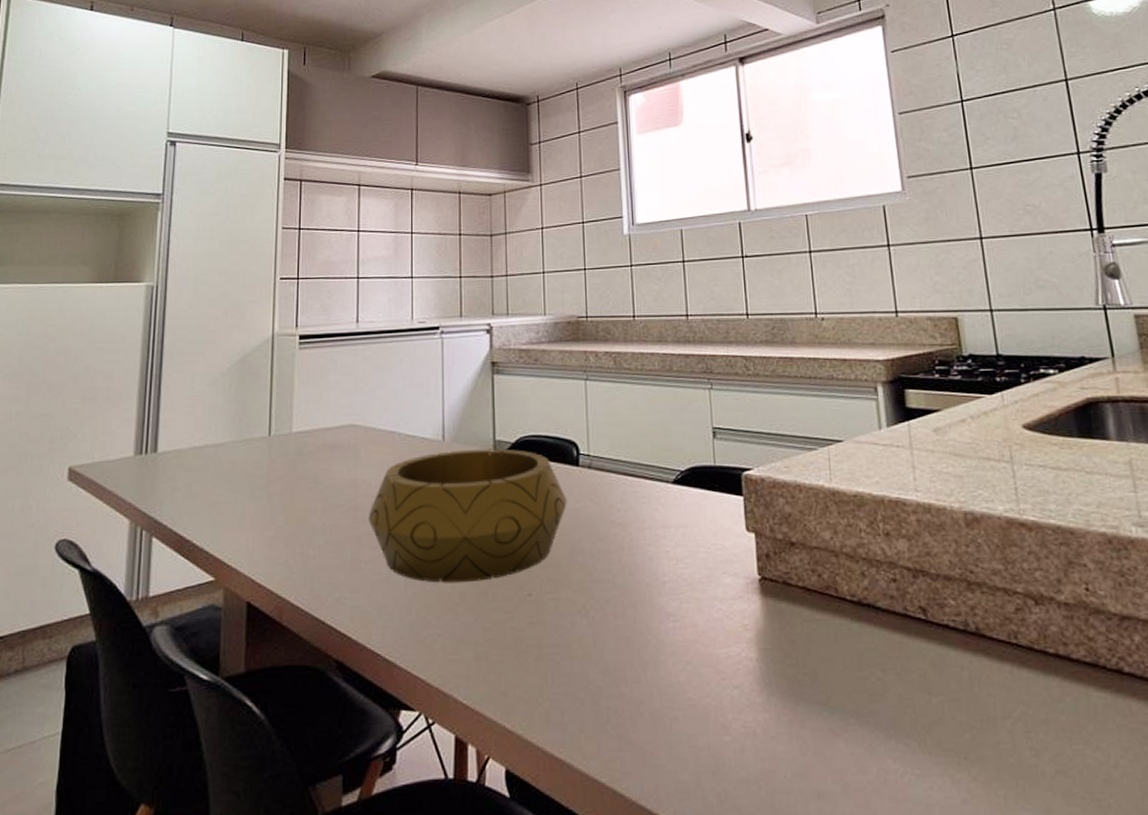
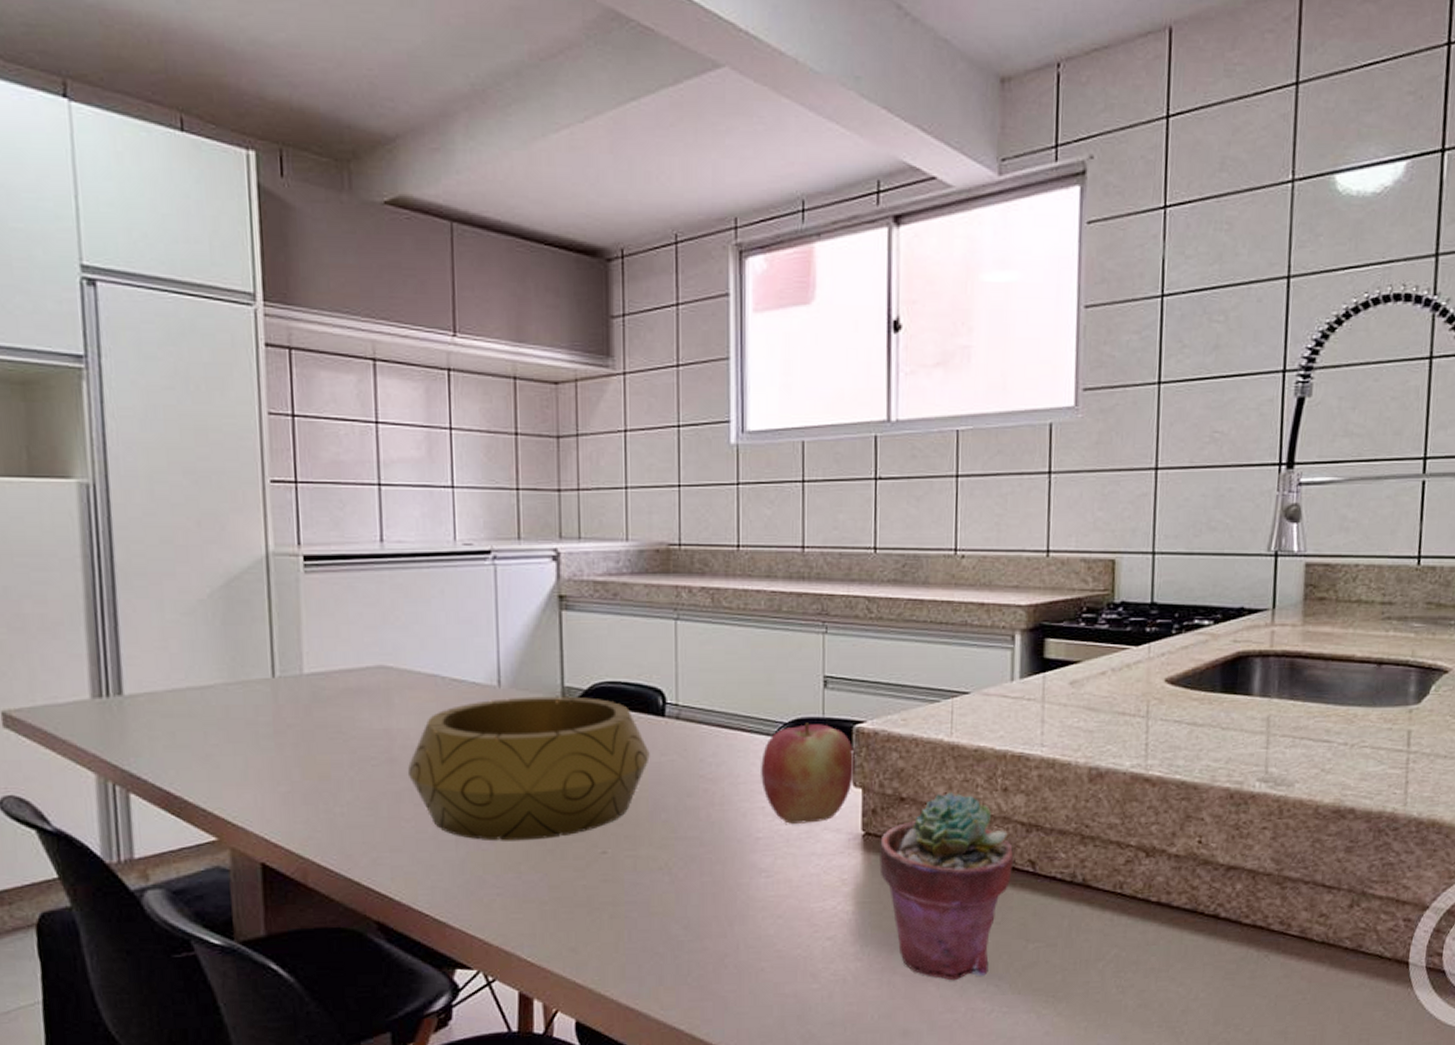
apple: none [663,470,747,568] -> present [761,723,855,824]
potted succulent: none [776,537,905,737] -> present [879,792,1014,981]

